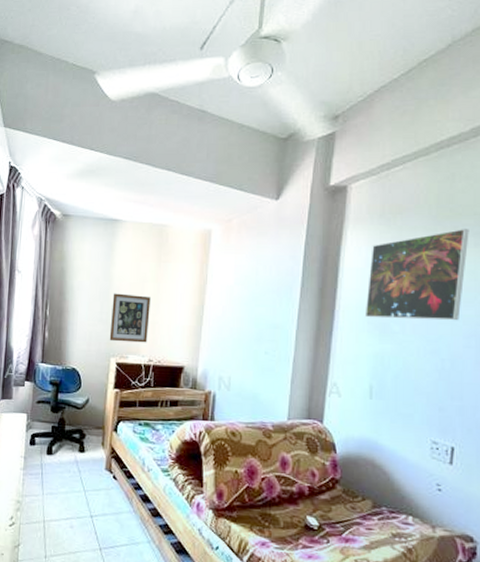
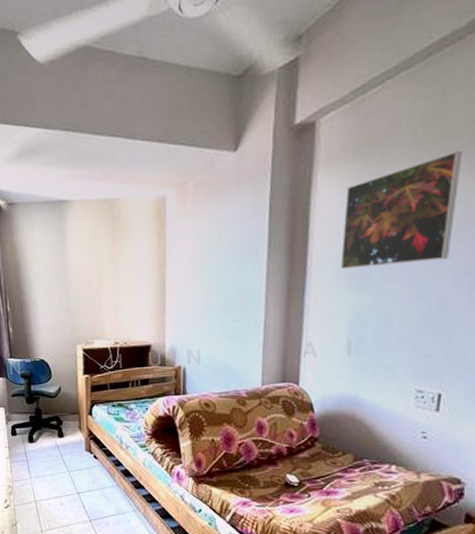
wall art: present [109,293,151,343] -> none [70,278,111,329]

